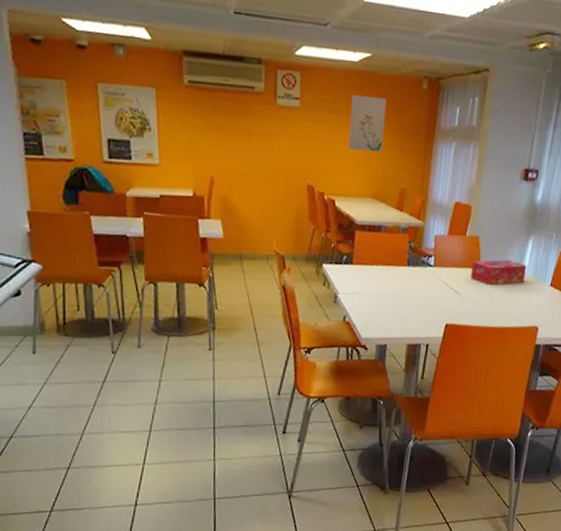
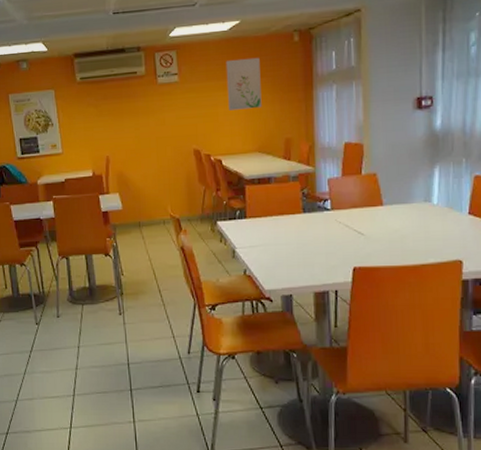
tissue box: present [470,259,527,286] -> none [372,192,437,222]

